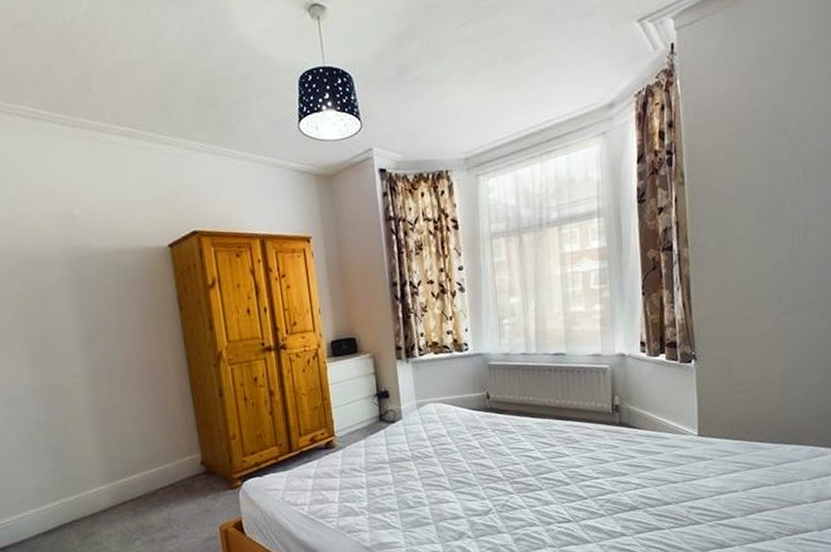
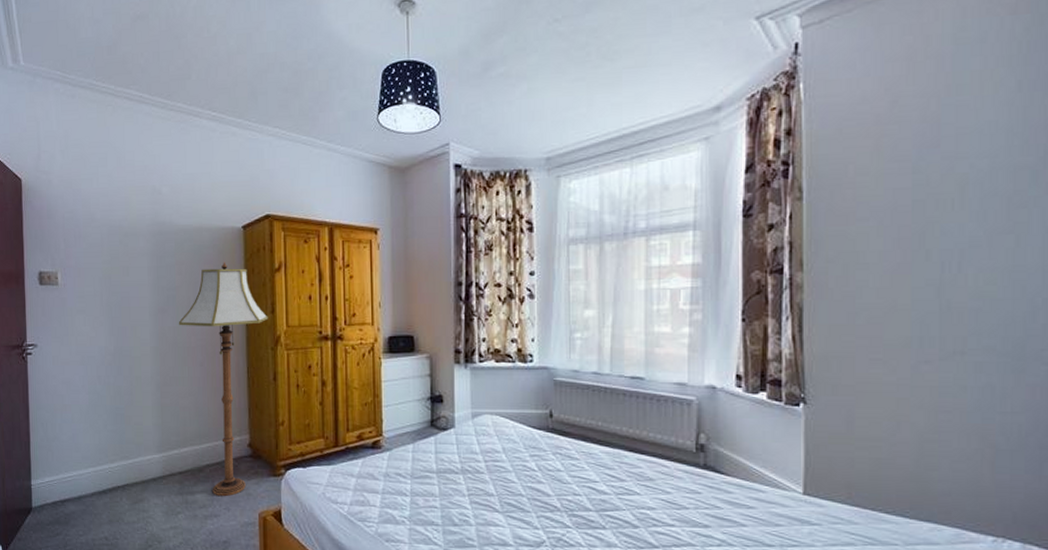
floor lamp: none [110,283,207,518] -> present [178,262,268,497]

